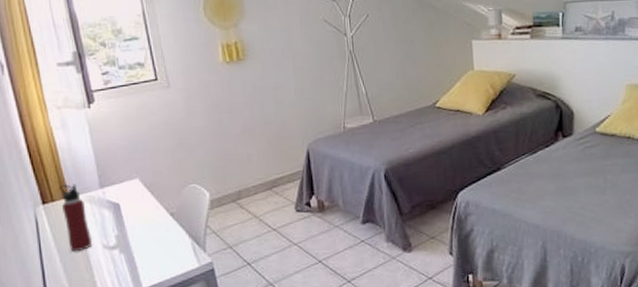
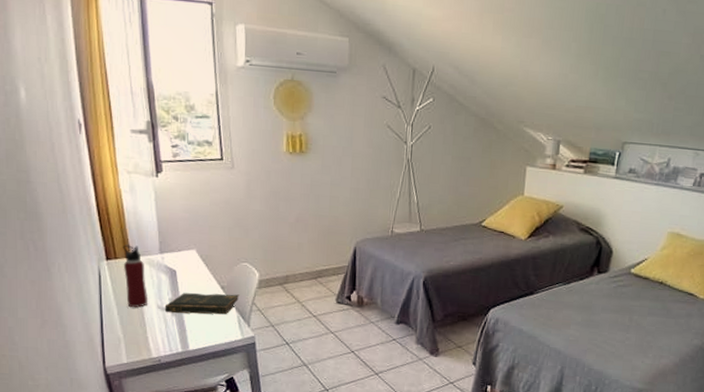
bible: none [111,219,191,252] -> present [164,293,240,315]

